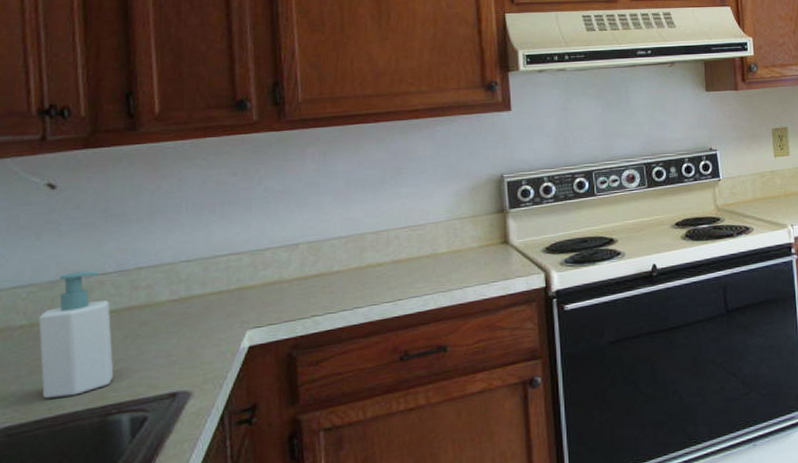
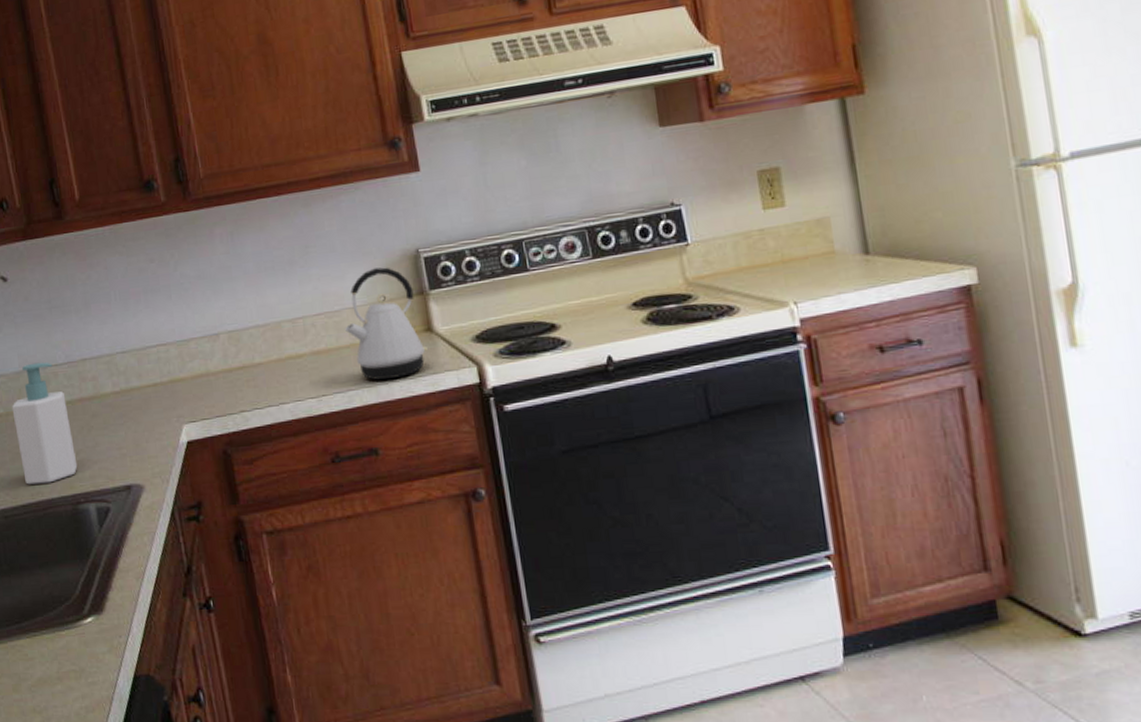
kettle: none [426,188,503,286] -> present [344,267,429,381]

